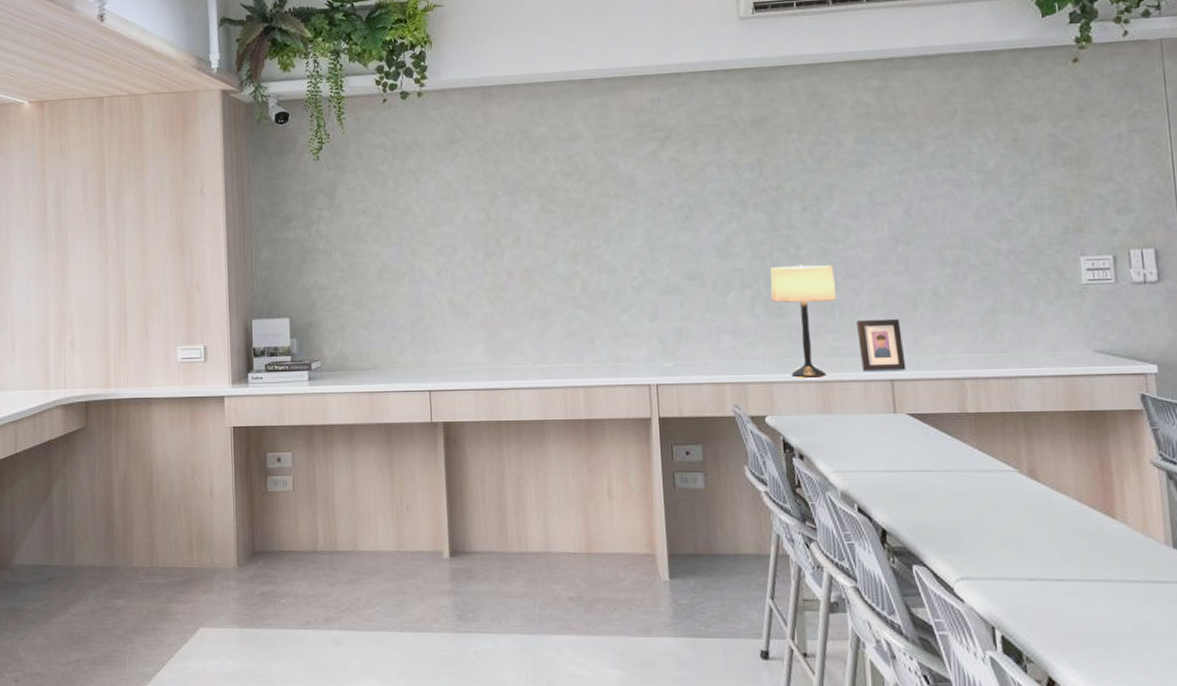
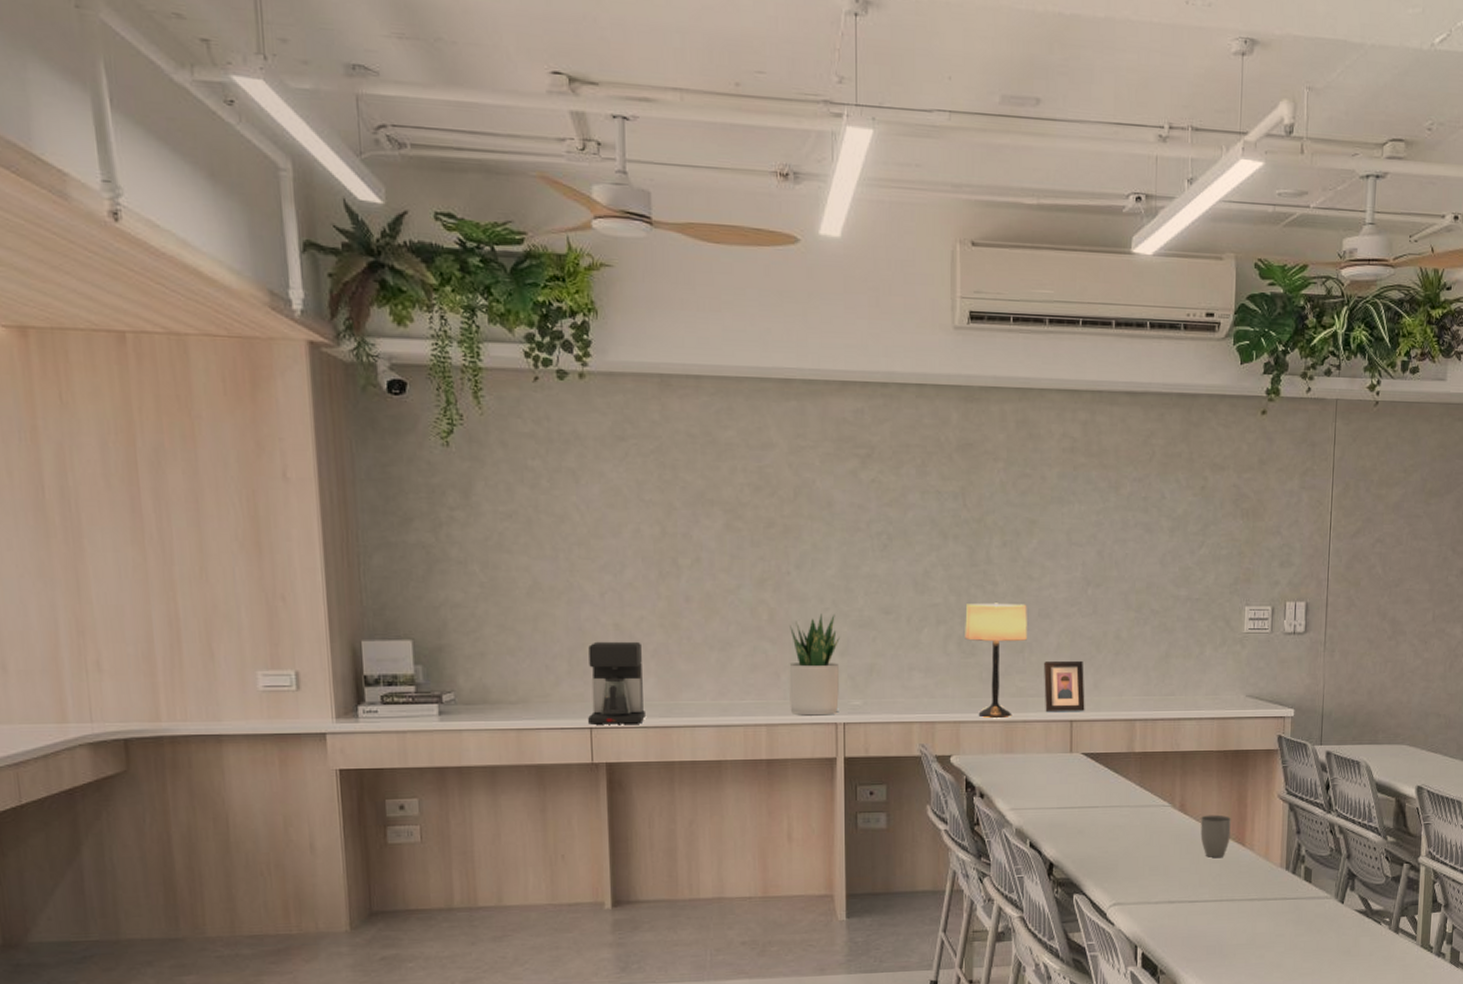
coffee maker: none [427,313,476,388] -> present [588,641,645,725]
planter: none [601,282,651,378] -> present [788,613,840,716]
mug: none [1056,482,1096,530] -> present [1200,814,1231,857]

